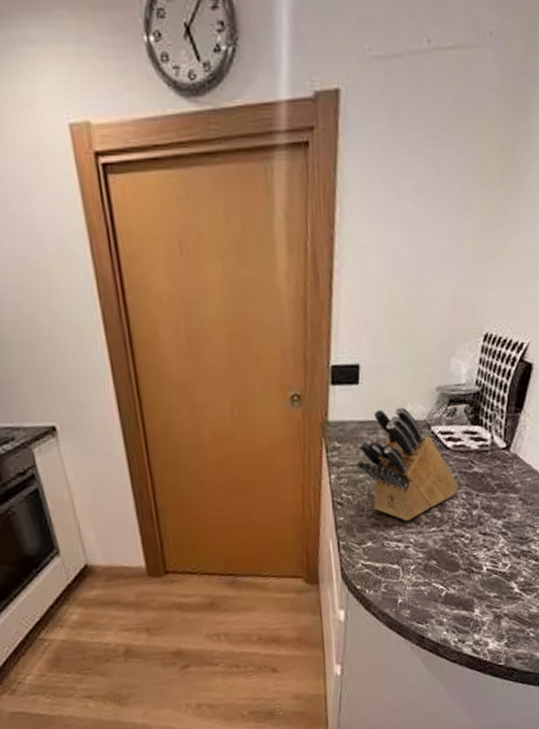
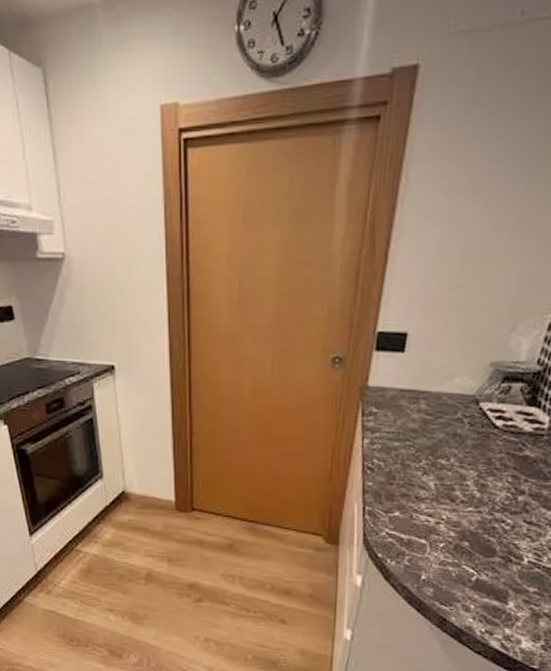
knife block: present [357,406,458,522] -> none [393,378,504,497]

